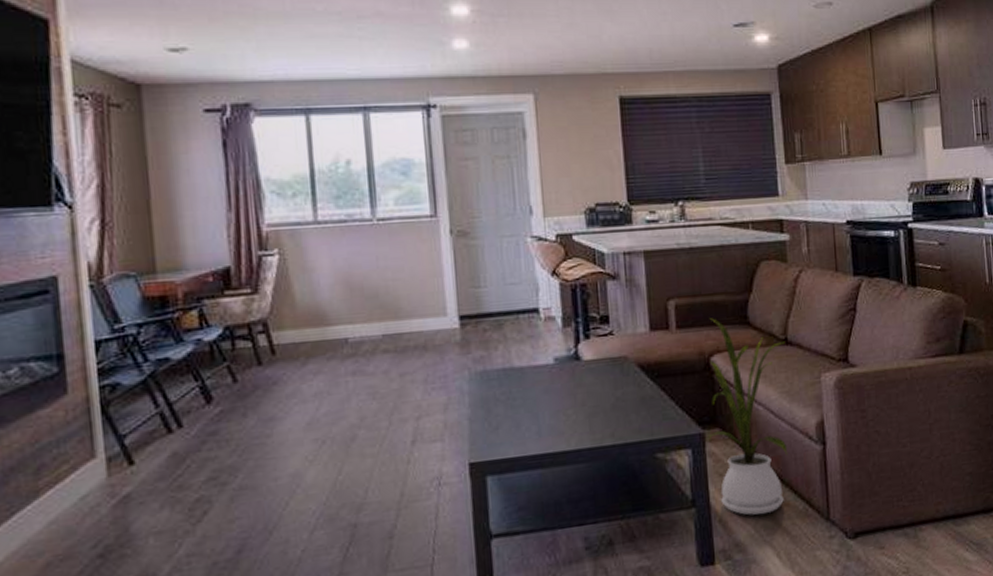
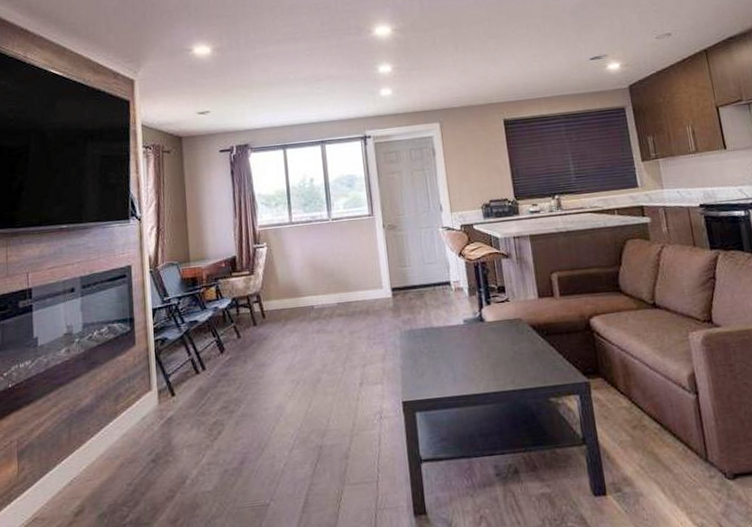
house plant: present [705,318,788,515] -> none [587,287,664,454]

